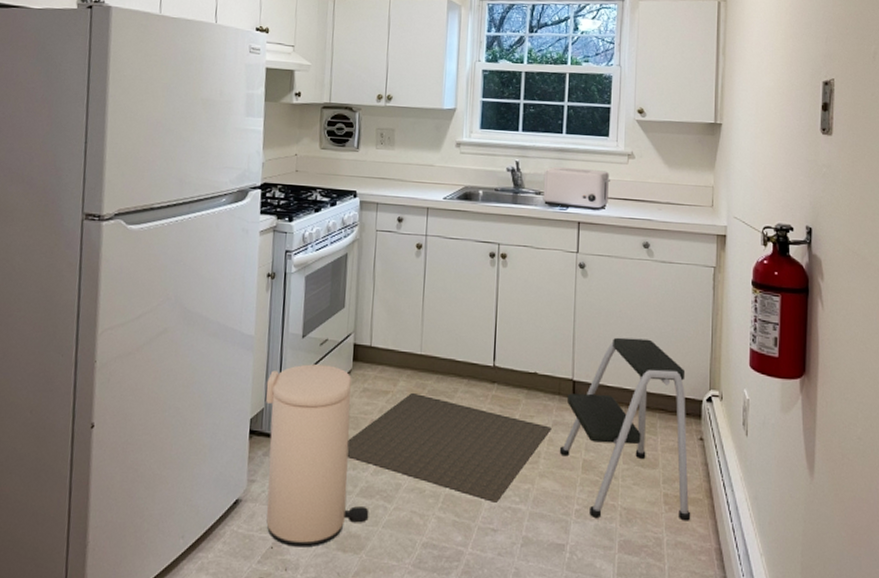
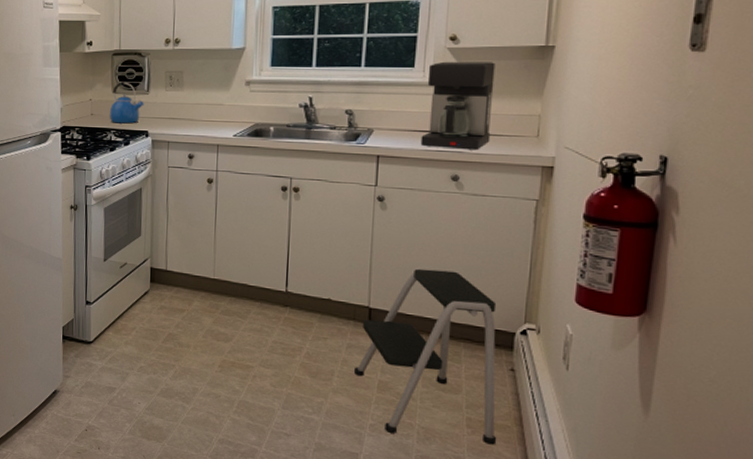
pedal bin: present [266,364,369,548] -> none [74,283,169,433]
kettle: none [315,137,354,183] -> present [109,82,144,124]
doormat: present [347,392,552,503] -> none [148,311,346,412]
toaster: present [543,166,610,211] -> none [338,100,415,145]
coffee maker: none [616,132,676,219] -> present [420,61,496,151]

